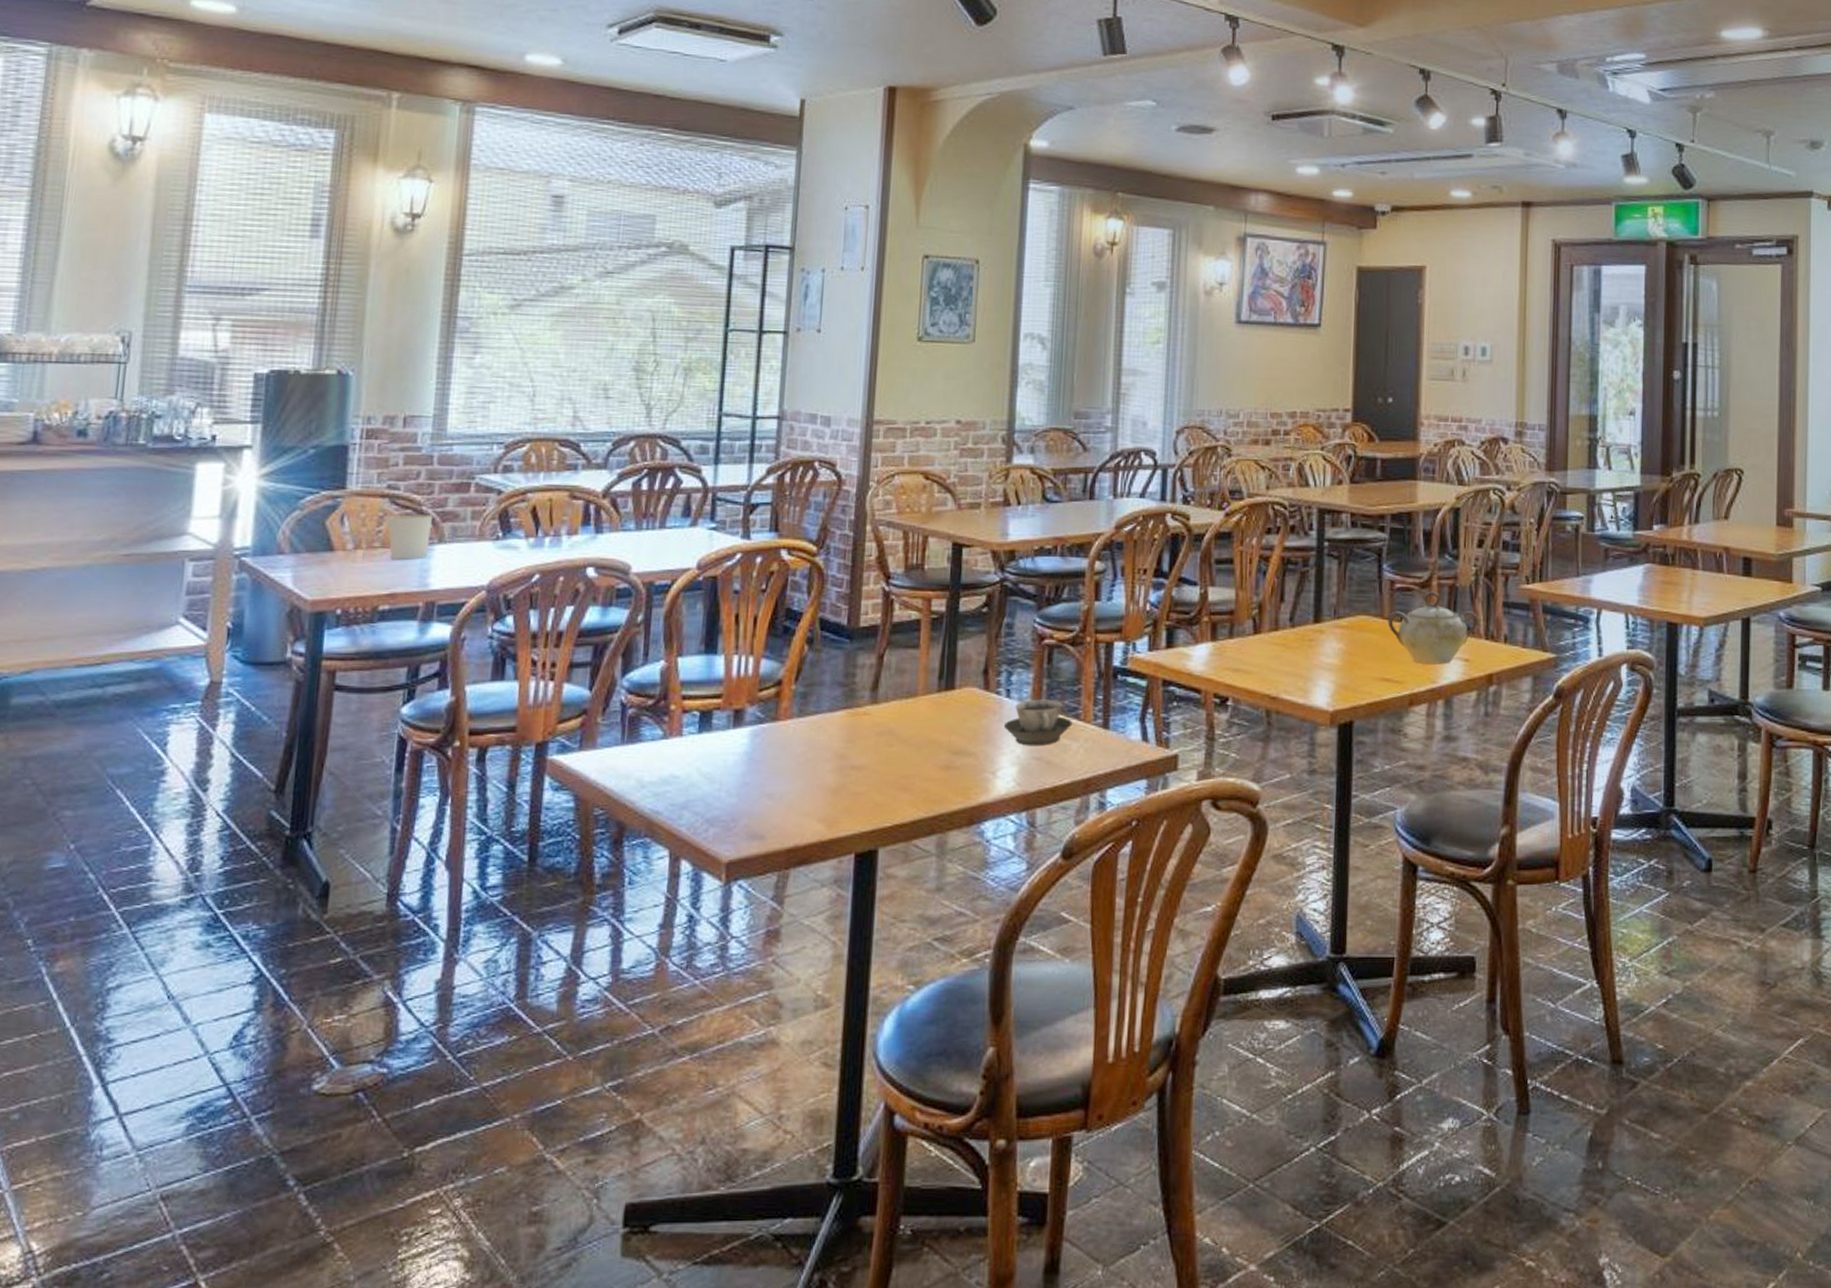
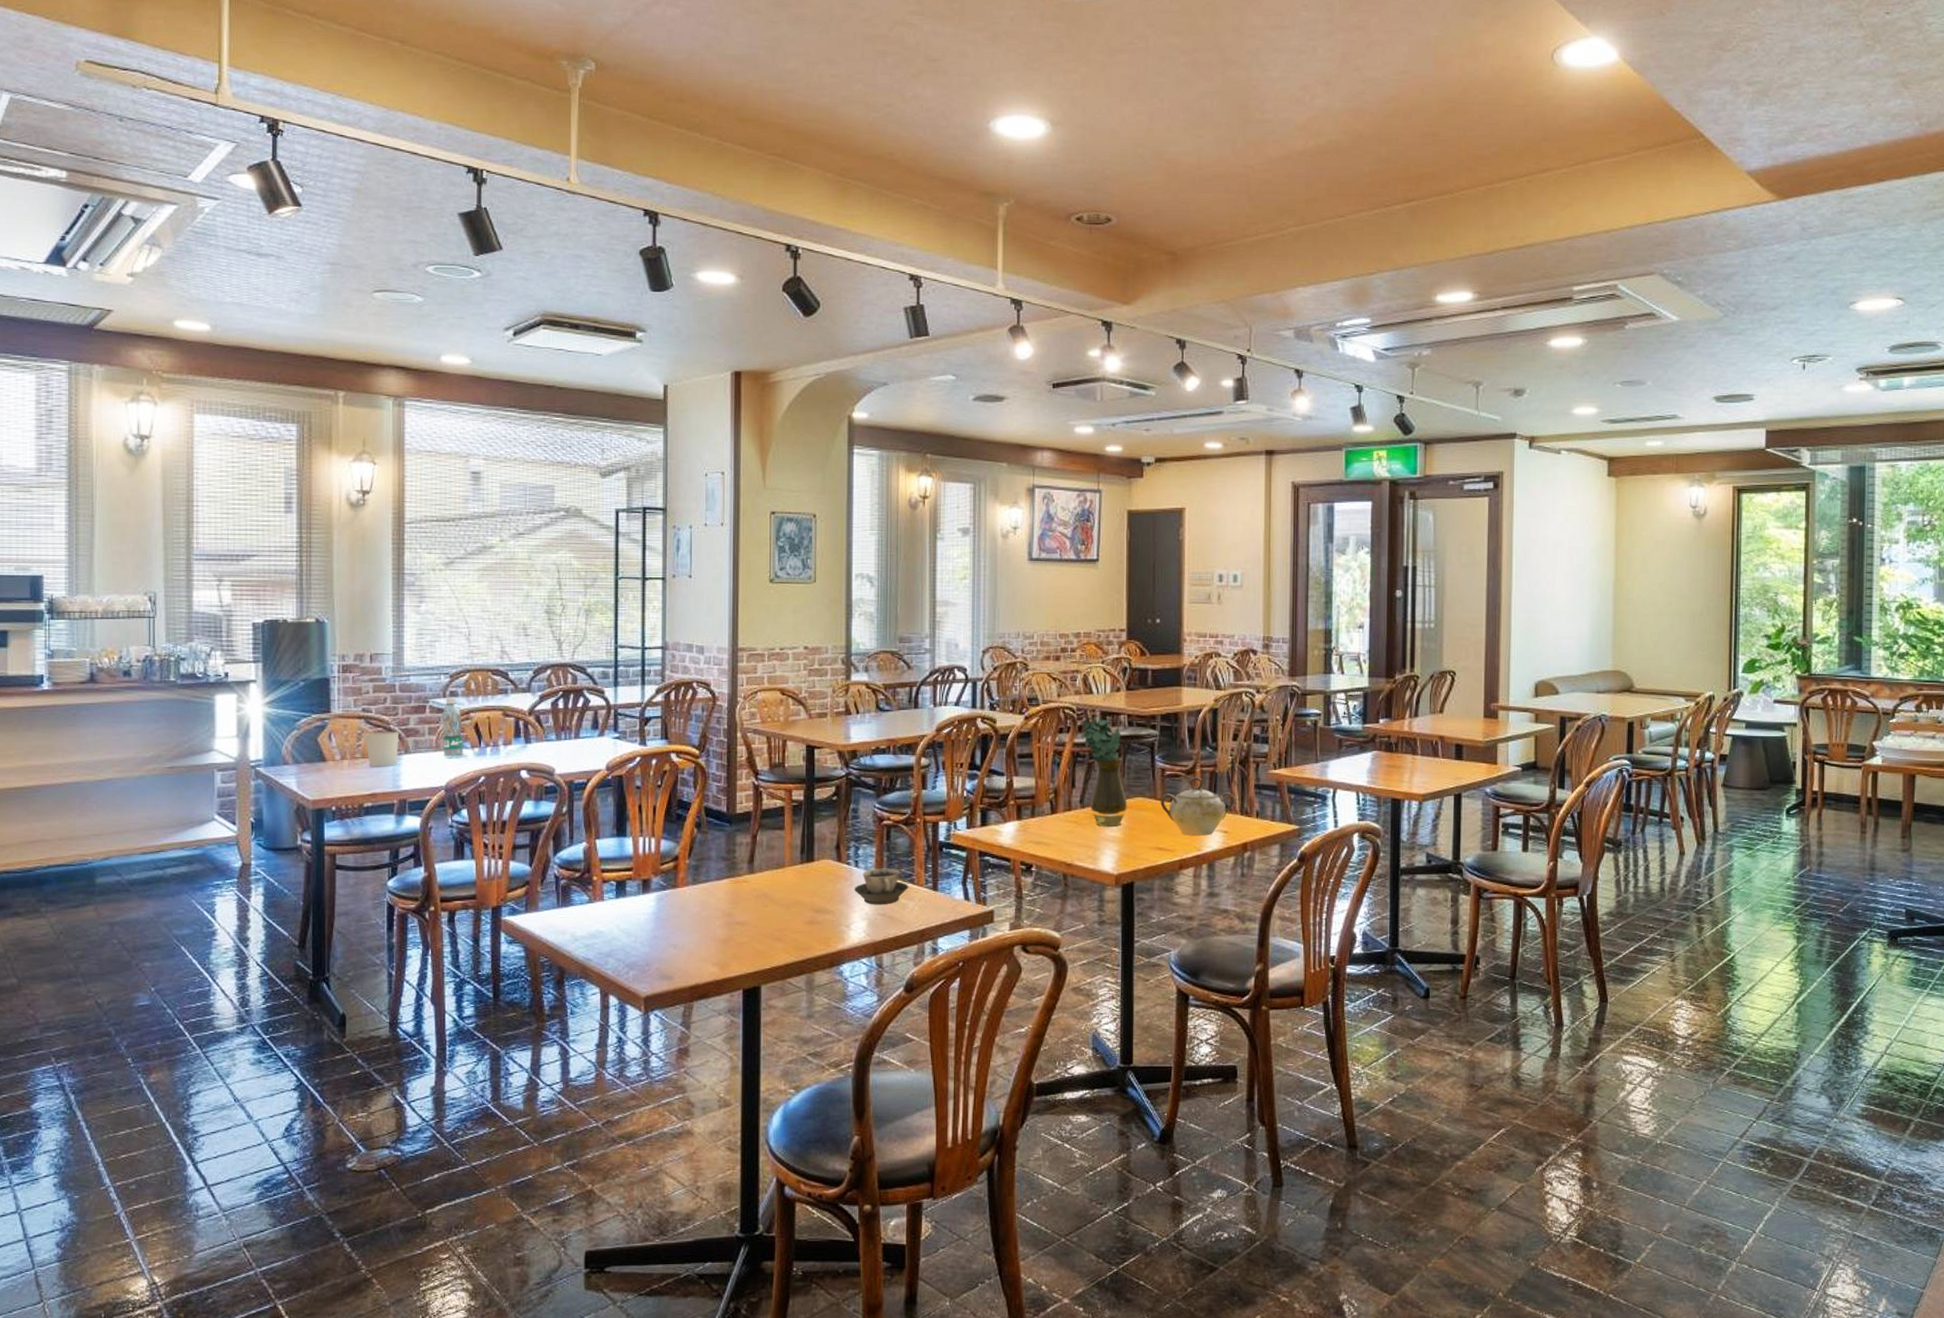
bottle: none [488,472,516,551] -> present [442,697,463,759]
vase: none [1293,511,1348,651] -> present [1081,714,1127,827]

